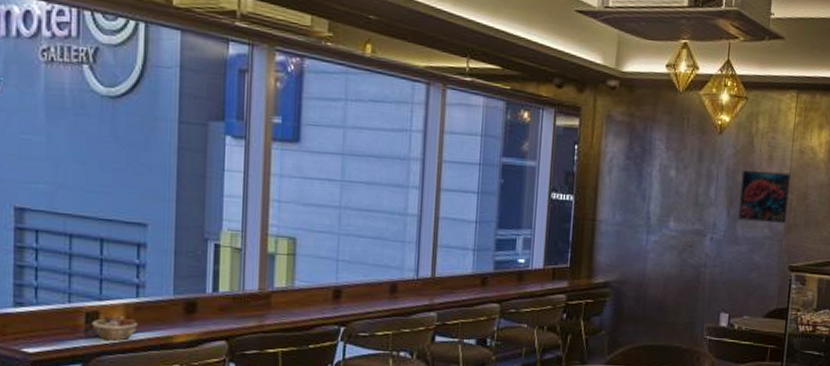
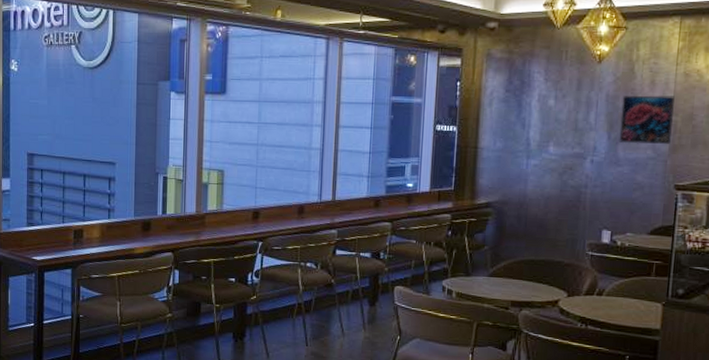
succulent planter: present [91,316,139,341] -> none [78,233,110,252]

